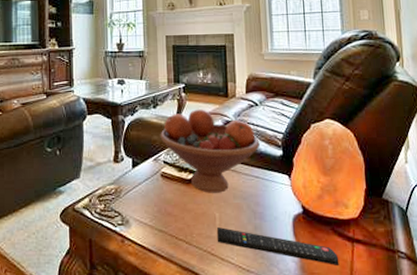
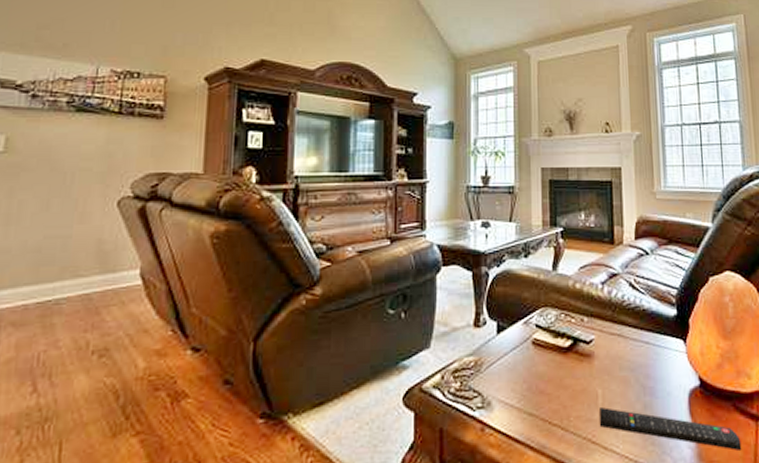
fruit bowl: present [160,109,260,193] -> none [532,259,651,364]

